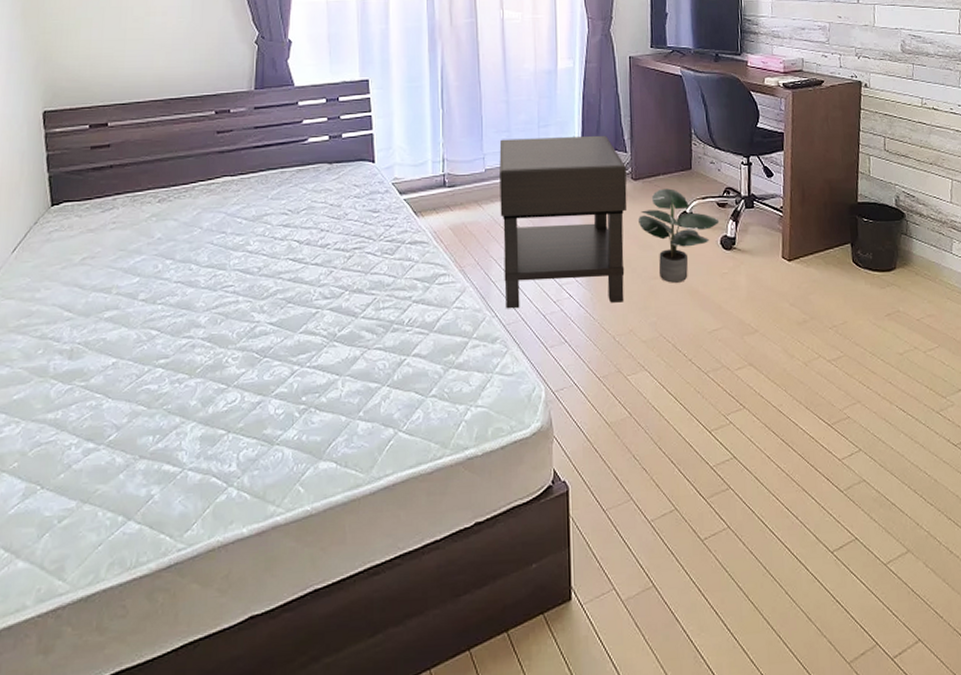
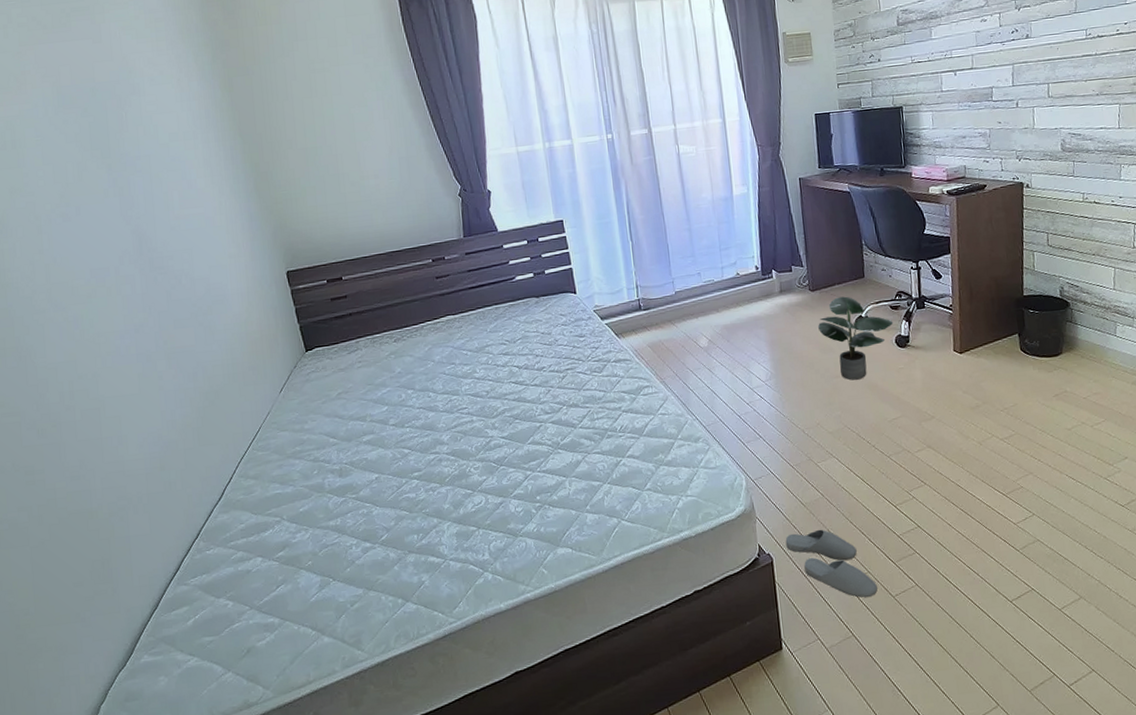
nightstand: present [499,135,627,309] -> none [686,252,810,413]
slippers: none [584,454,685,540] -> present [785,529,878,598]

